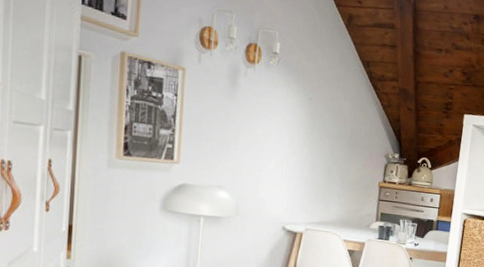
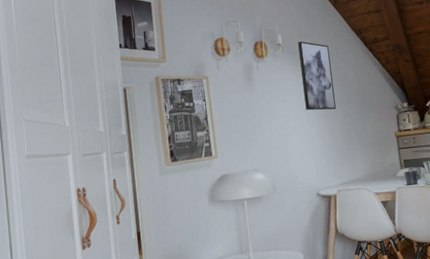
wall art: none [290,56,330,143] -> present [298,41,336,111]

